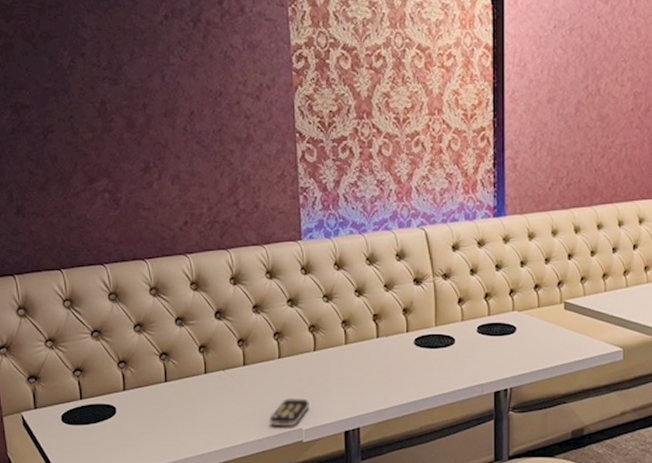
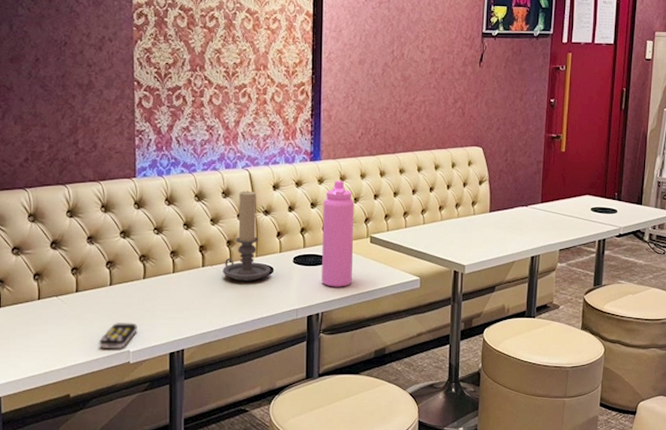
candle holder: none [399,252,452,354] -> present [223,191,271,281]
water bottle: none [509,239,545,360] -> present [322,181,355,287]

